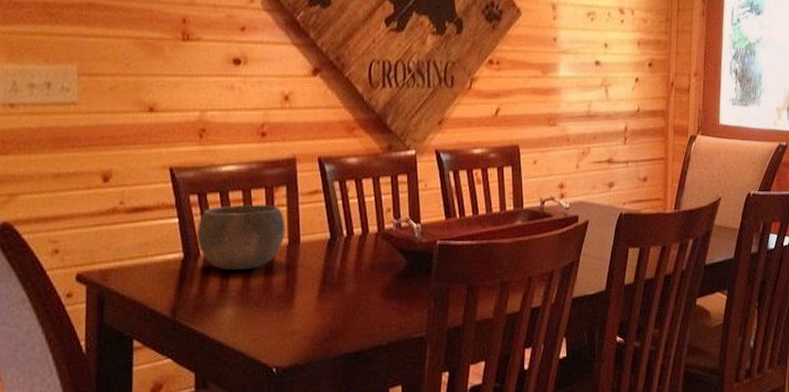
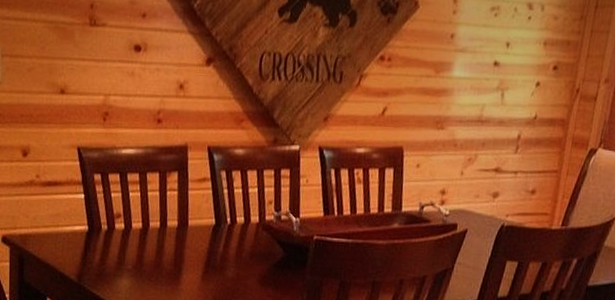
bowl: present [196,205,286,271] -> none [99,186,176,247]

